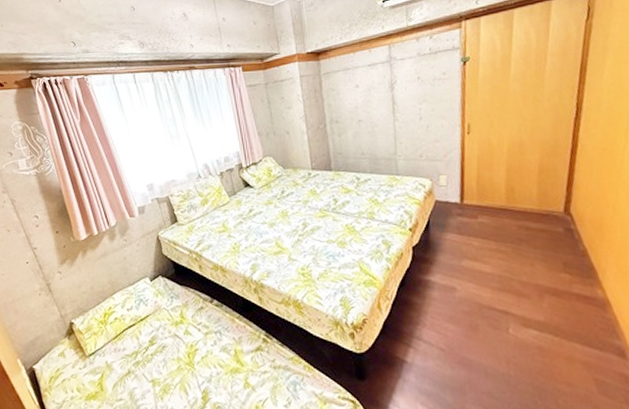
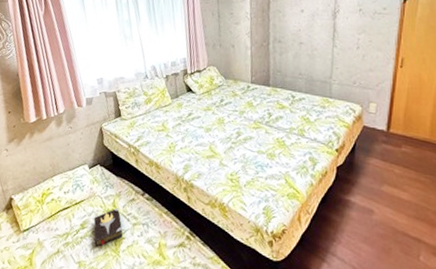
hardback book: none [162,318,196,362] -> present [93,207,124,247]

